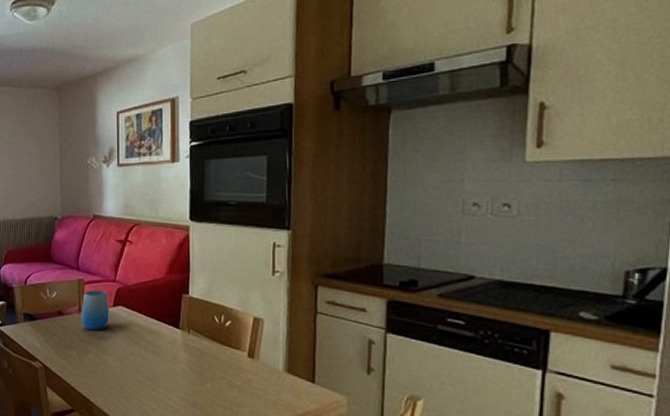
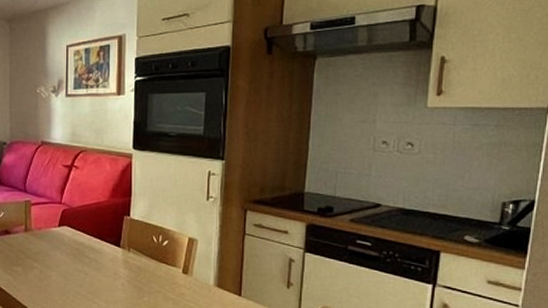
cup: present [81,290,110,331] -> none [27,211,55,249]

